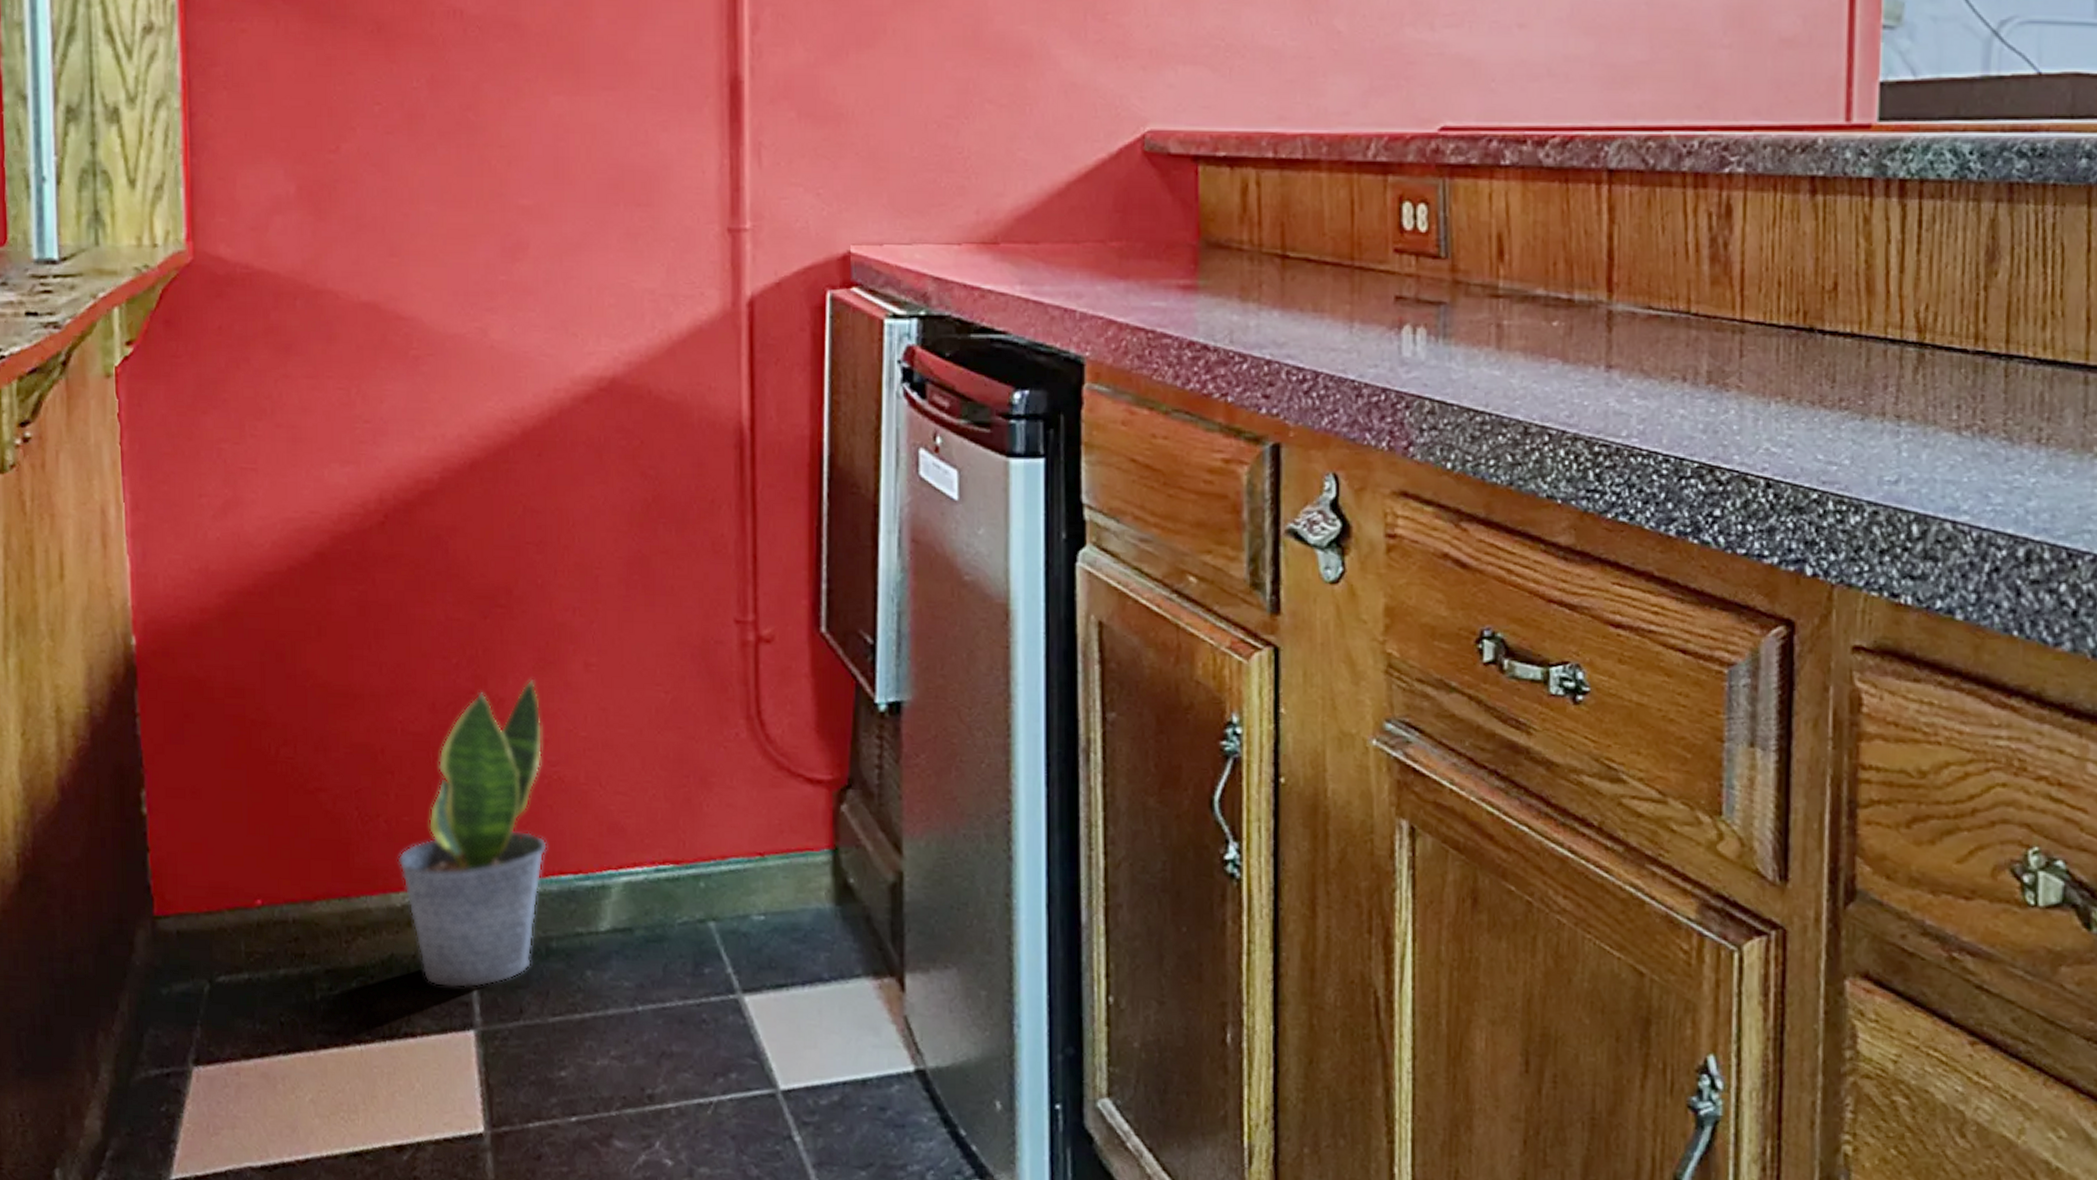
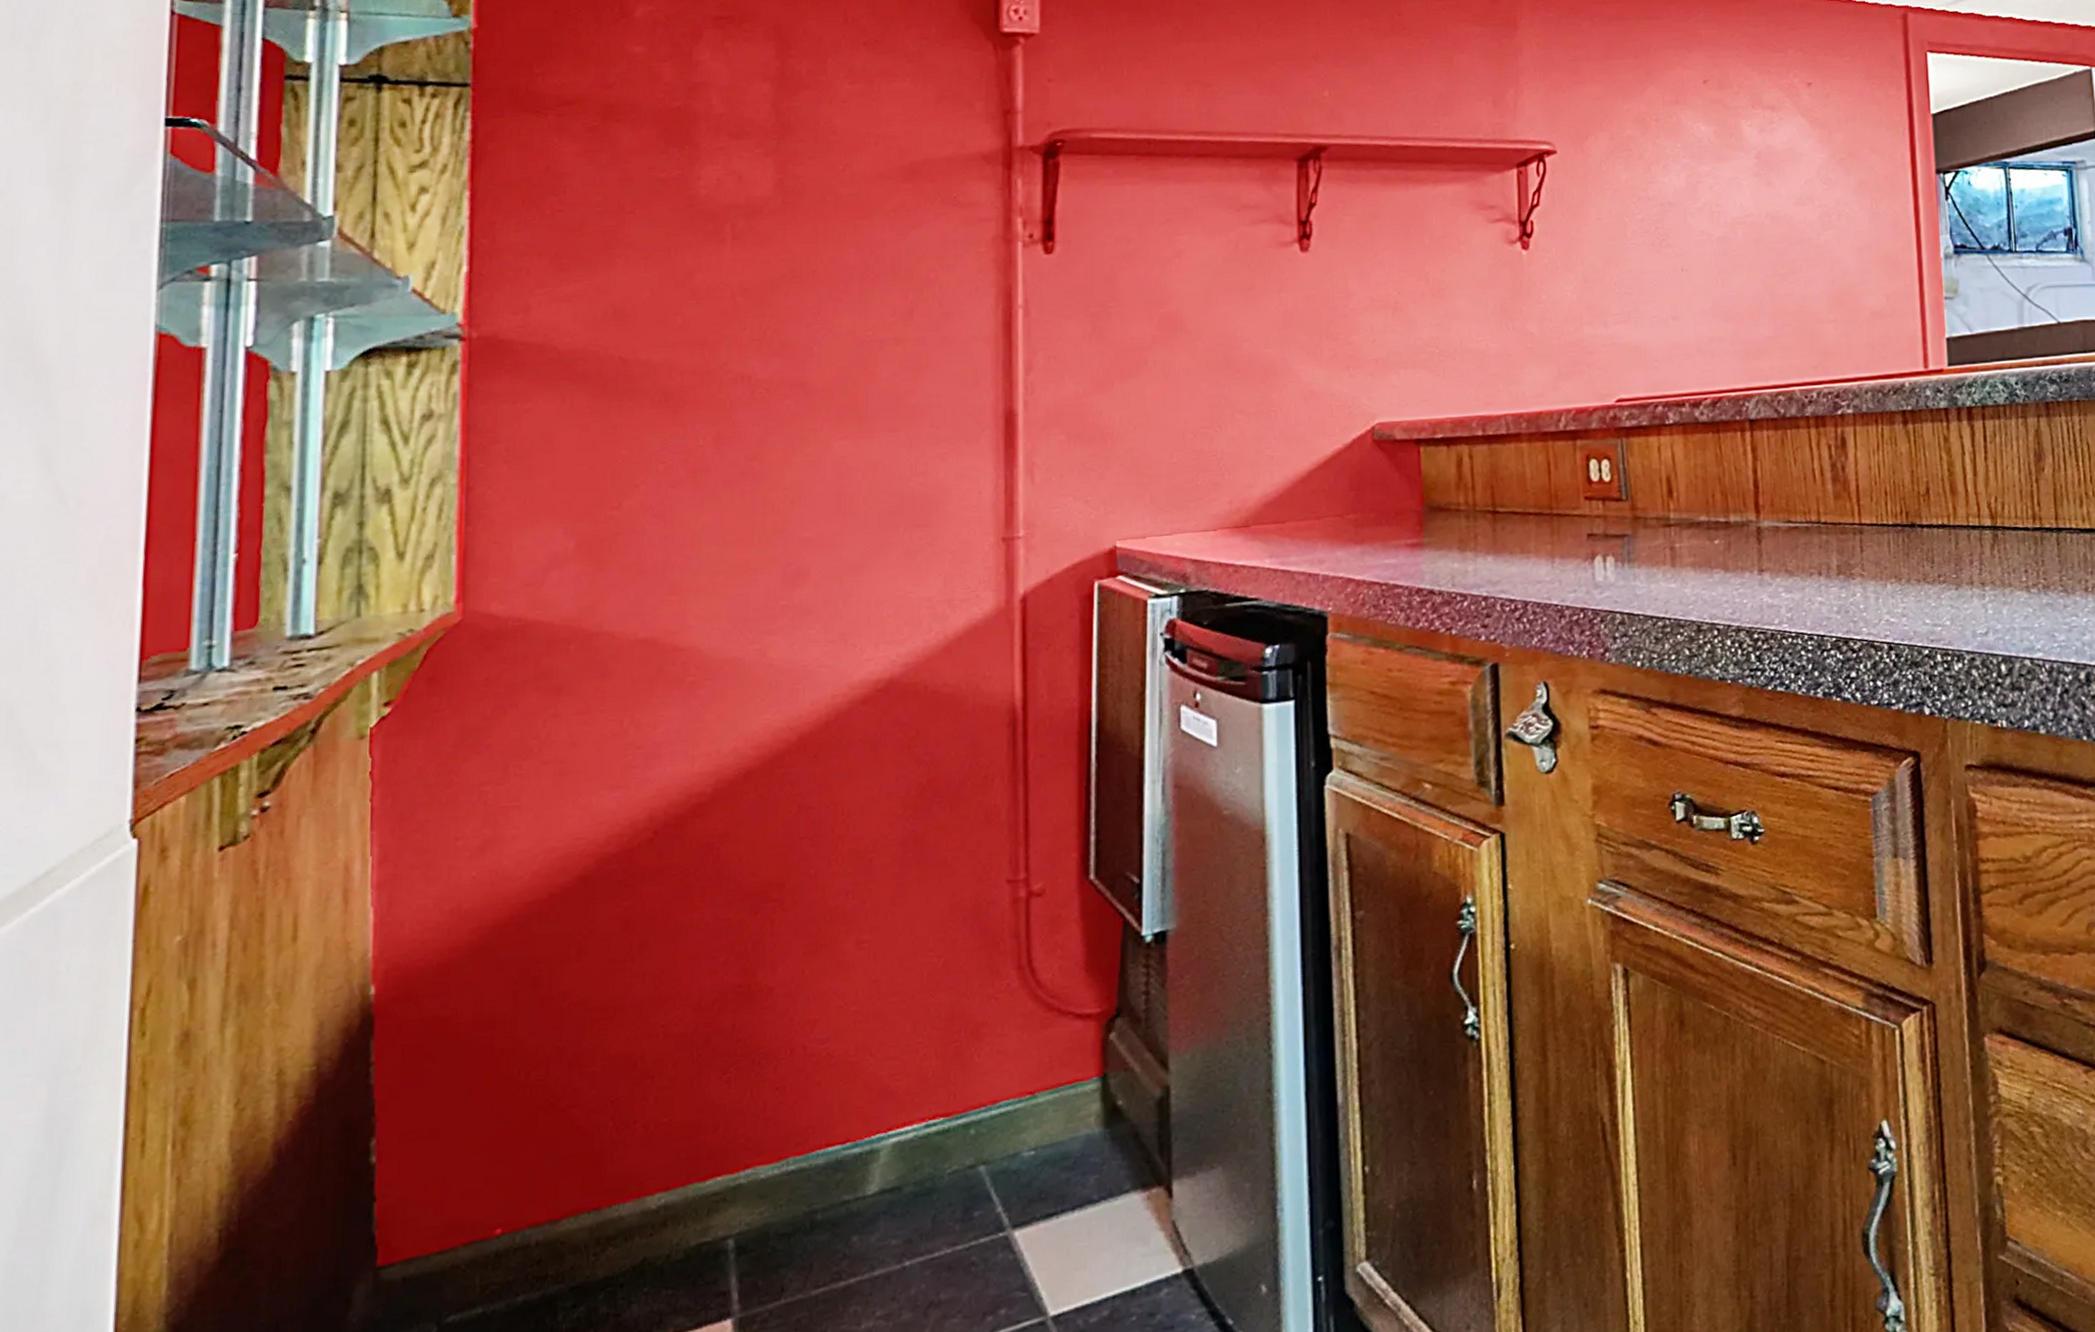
potted plant: present [397,679,547,989] -> none [654,965,814,1282]

